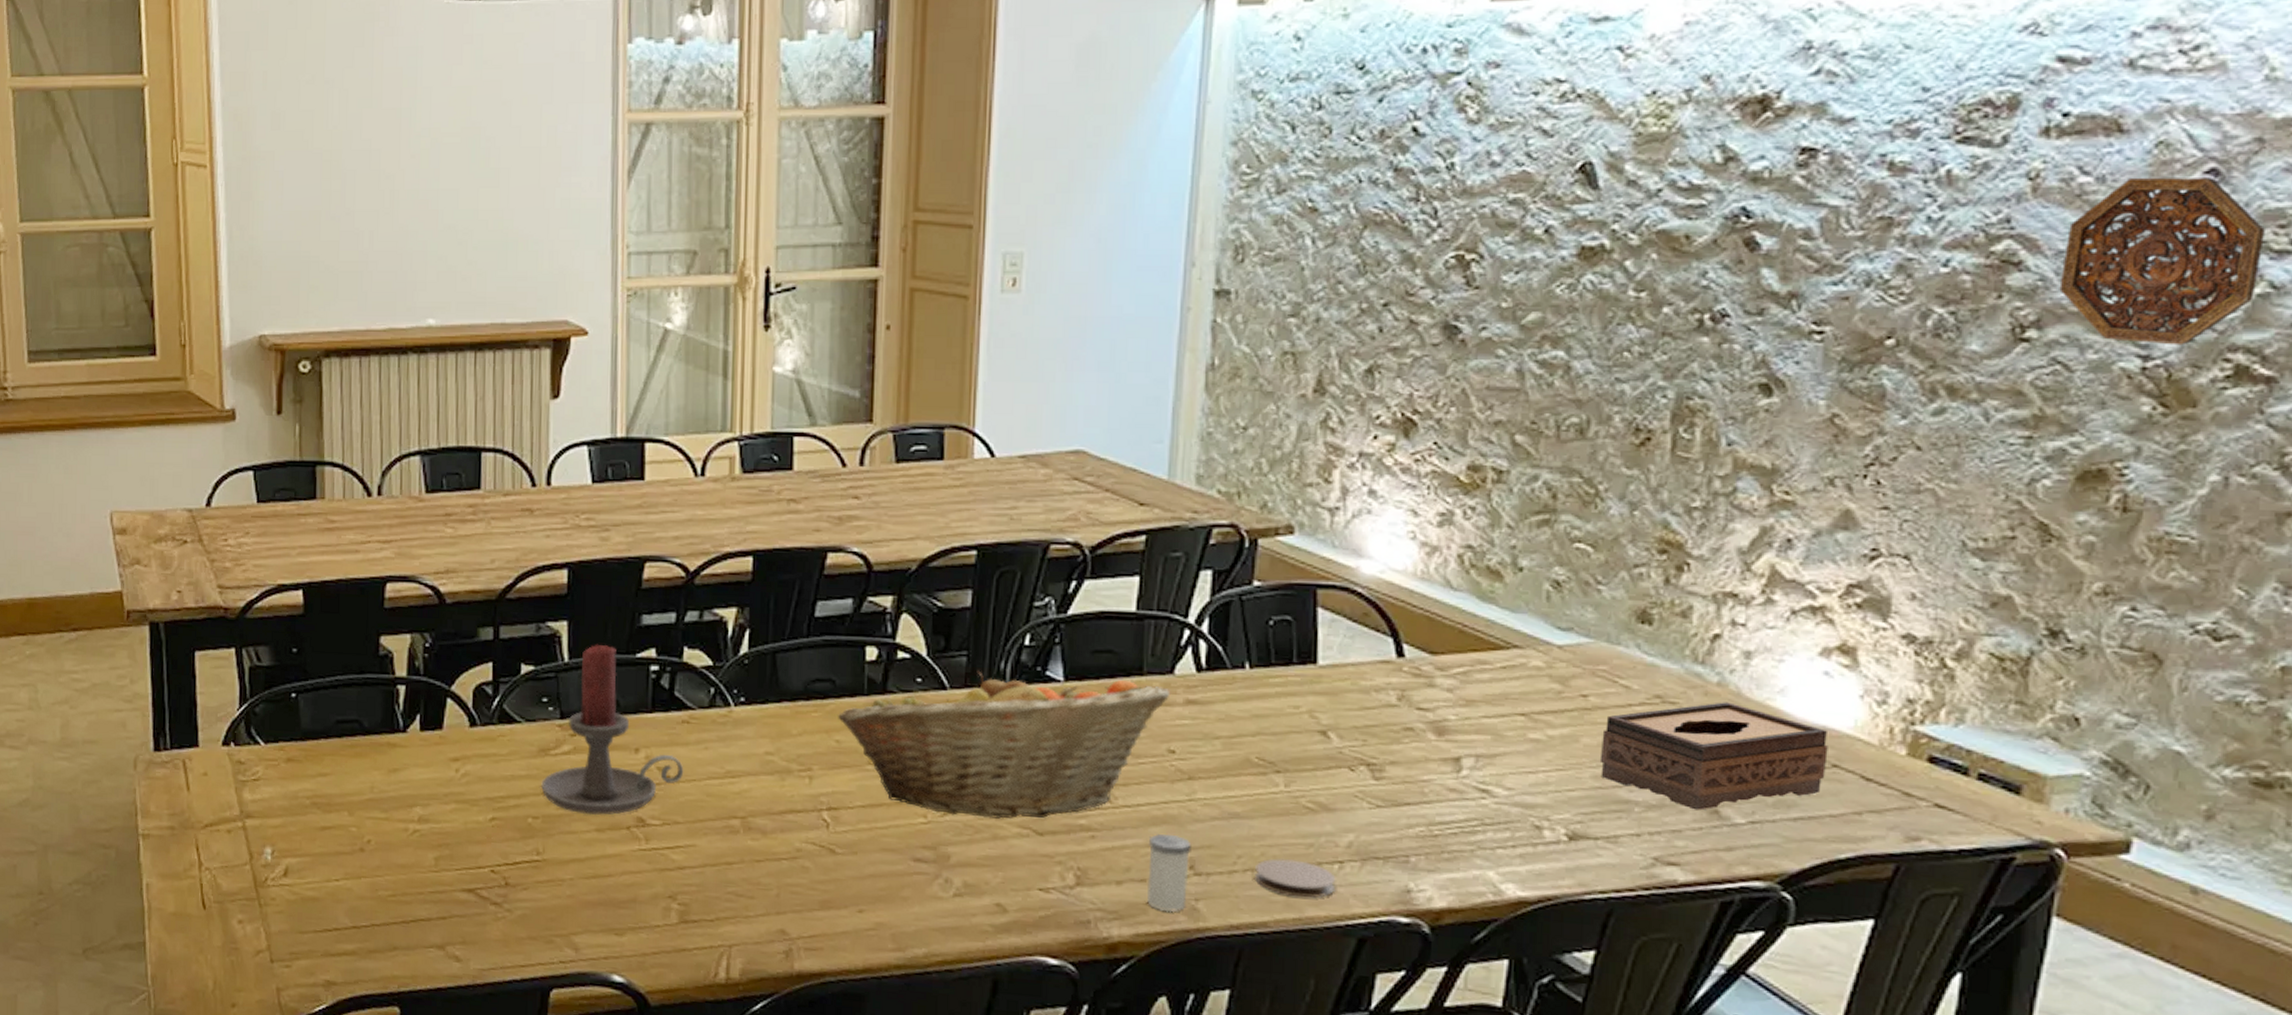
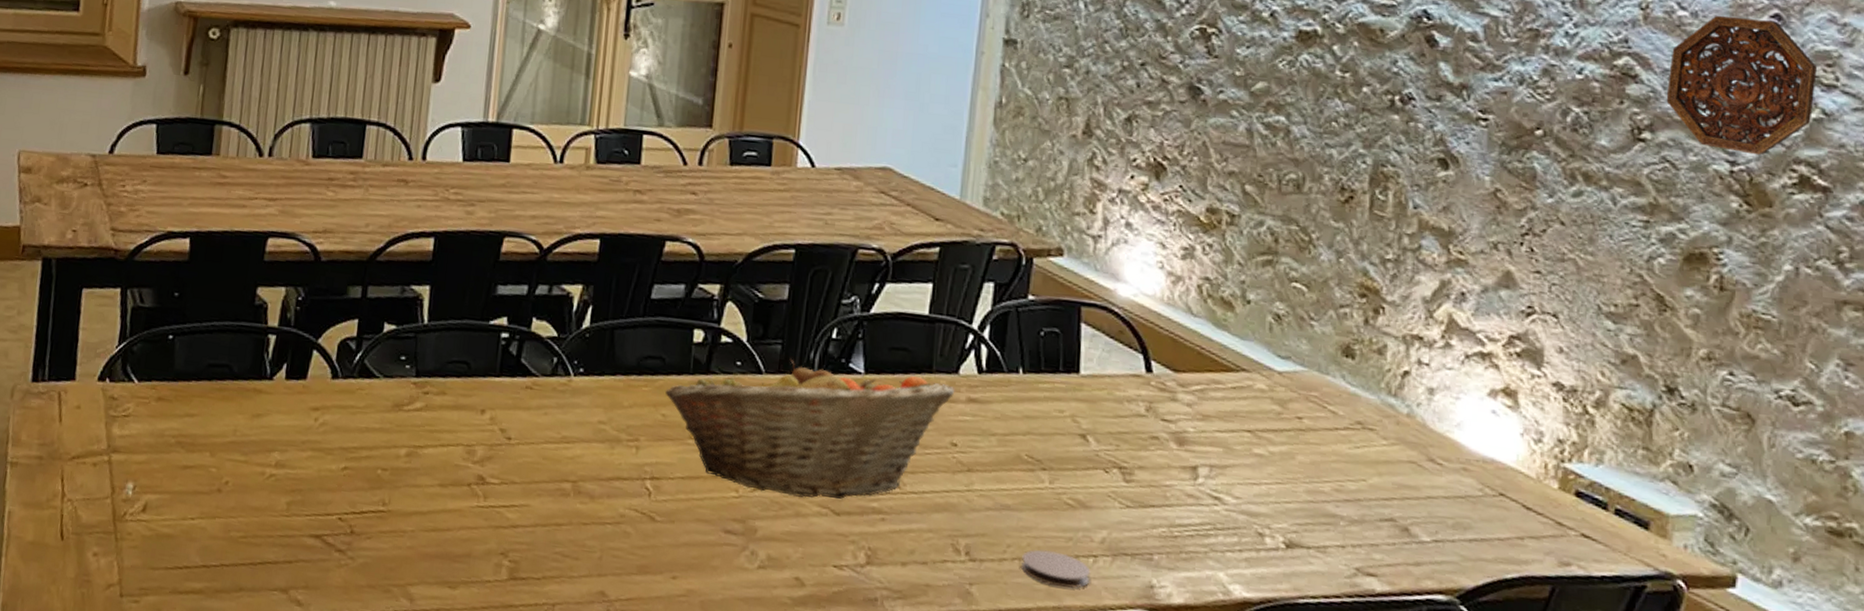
candle holder: present [541,644,684,816] -> none [392,309,524,472]
salt shaker: present [1146,833,1192,913] -> none [927,519,968,595]
tissue box: present [1599,702,1828,811] -> none [1311,431,1496,528]

